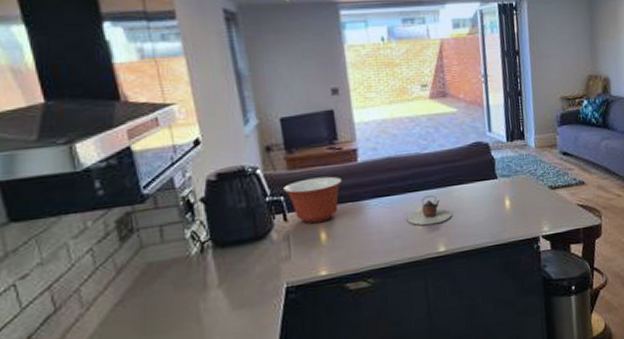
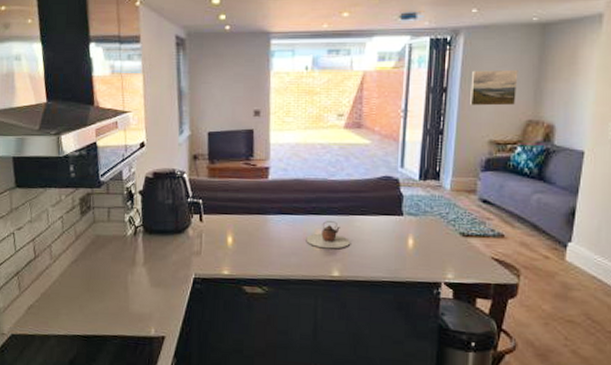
mixing bowl: present [284,176,342,224] -> none [203,187,252,228]
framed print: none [538,30,577,66] -> present [470,69,518,106]

